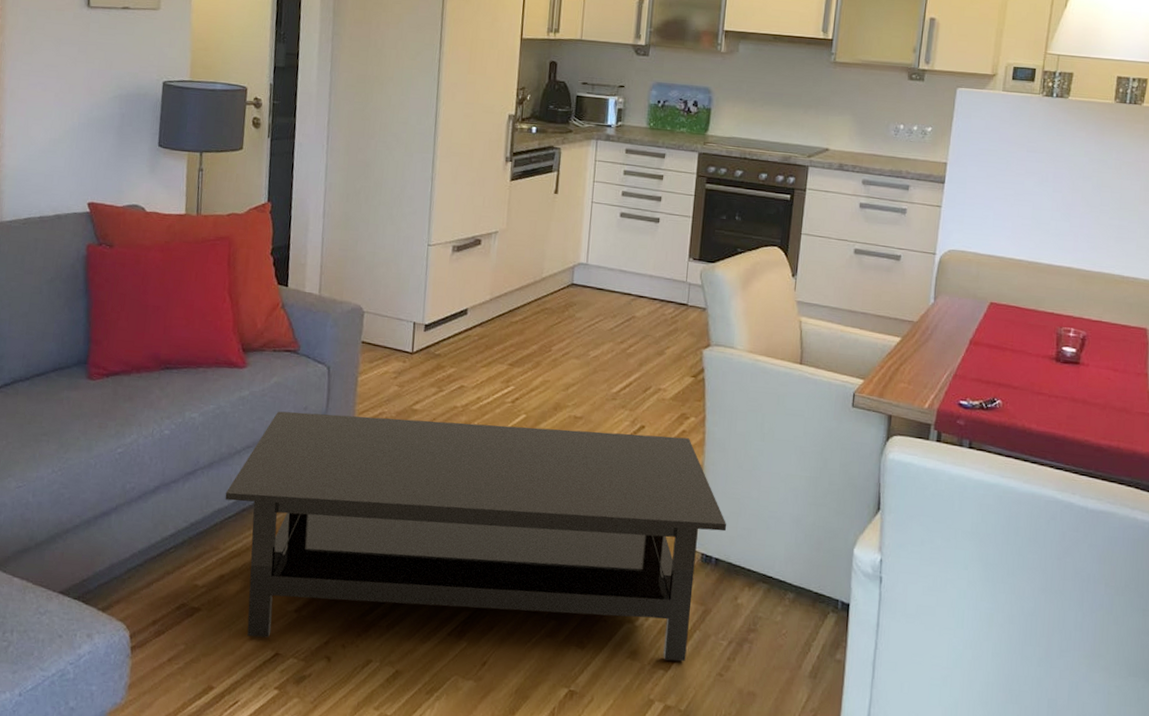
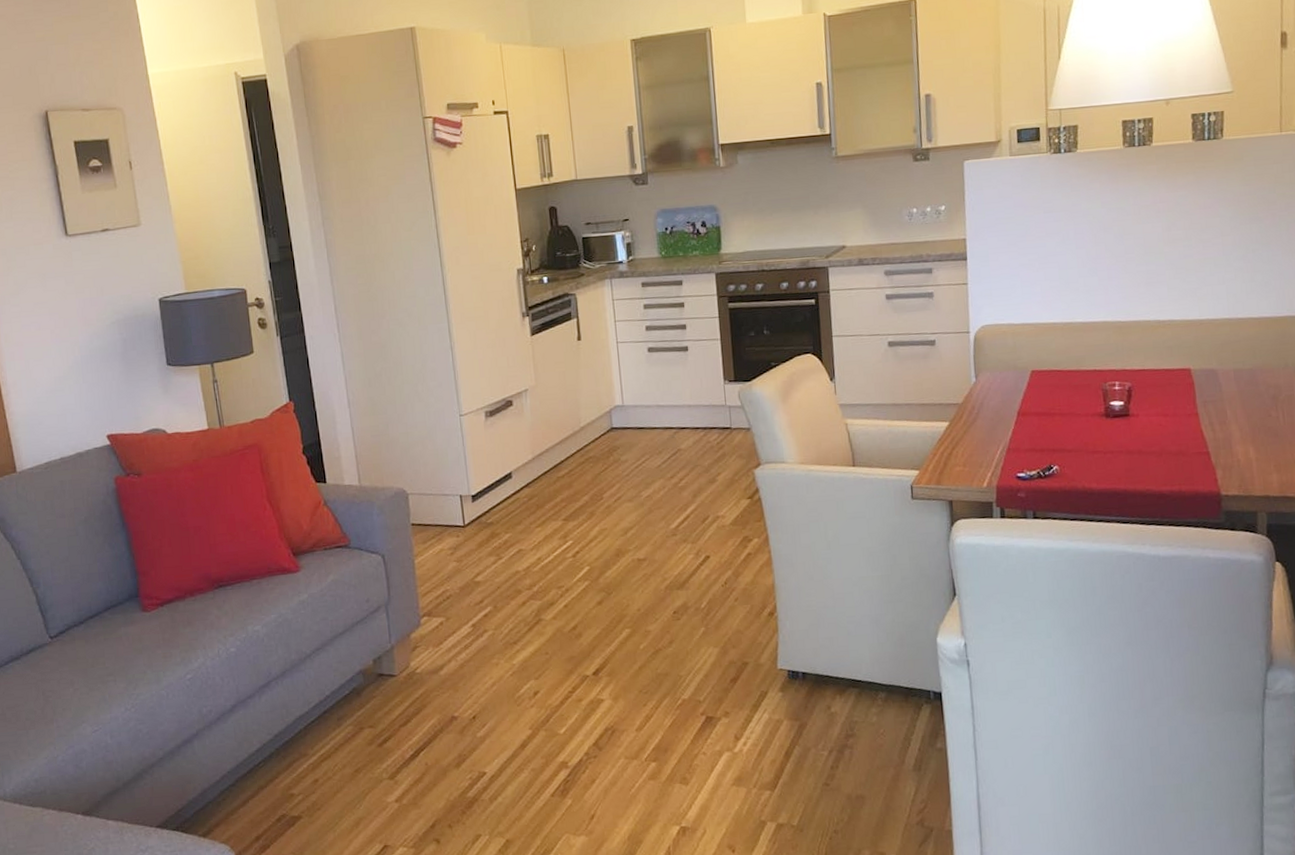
coffee table: present [225,411,727,662] -> none [303,560,809,835]

